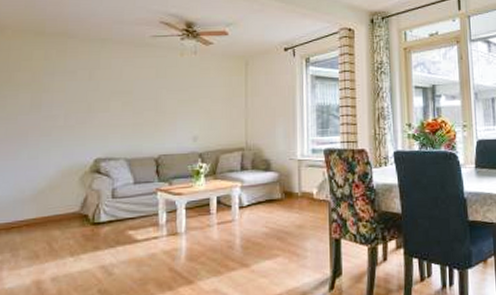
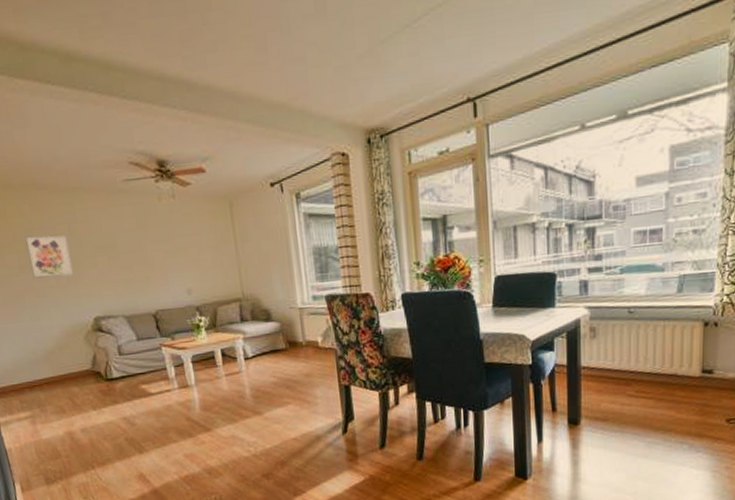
wall art: none [42,78,87,119] -> present [25,234,75,279]

